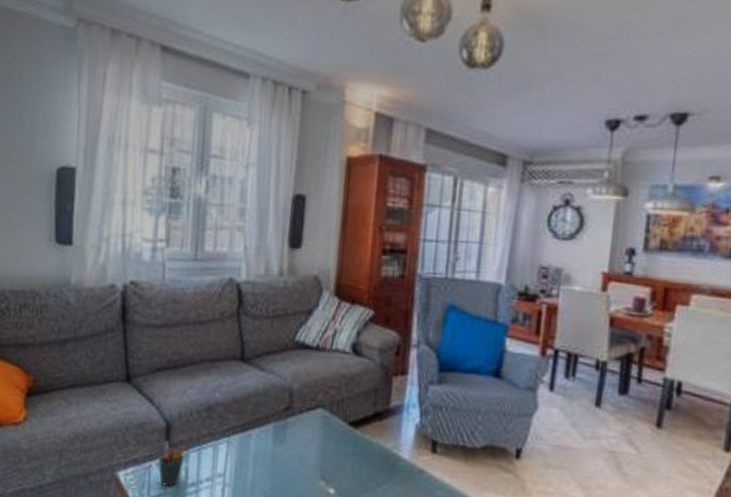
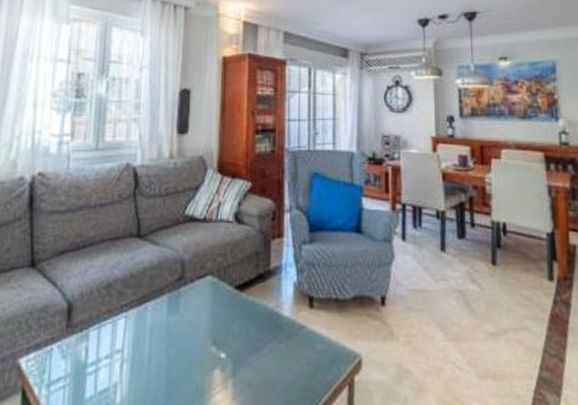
pen holder: present [158,440,185,487] -> none [59,321,85,369]

